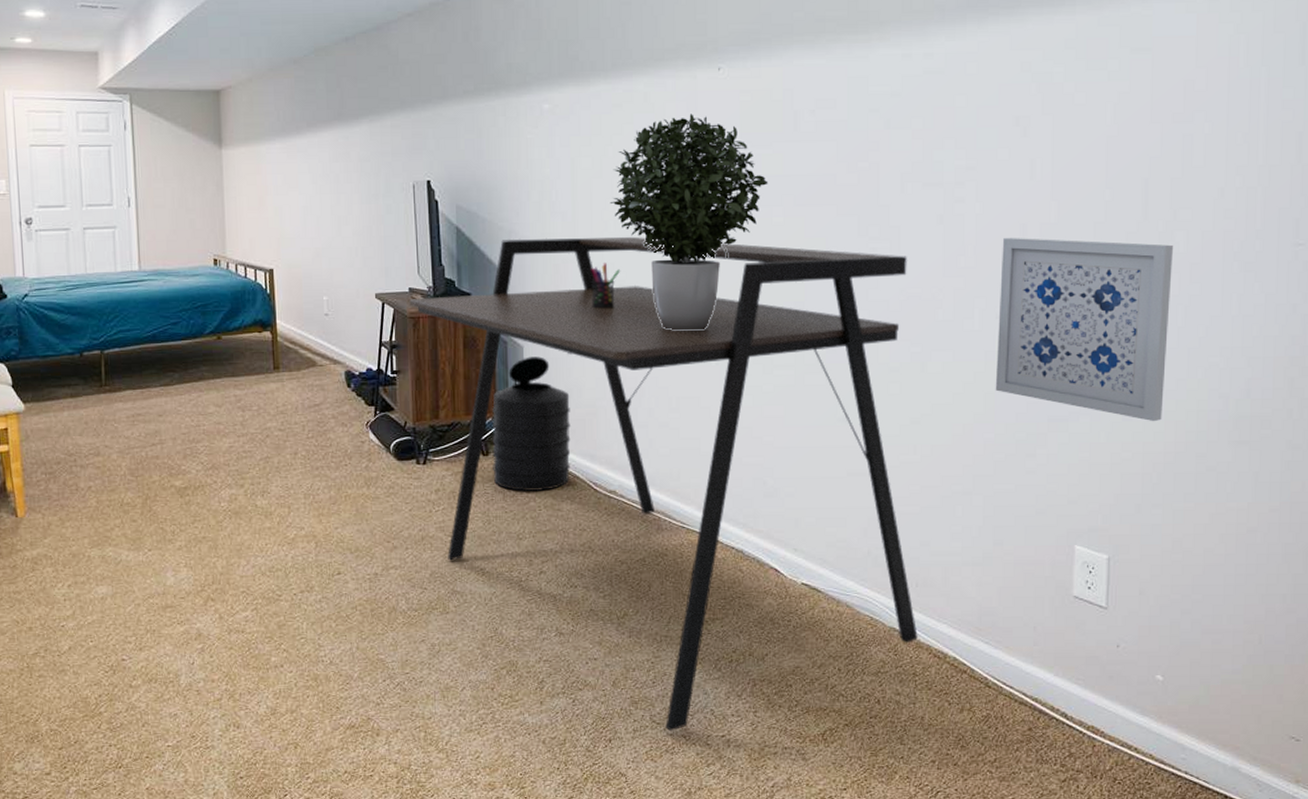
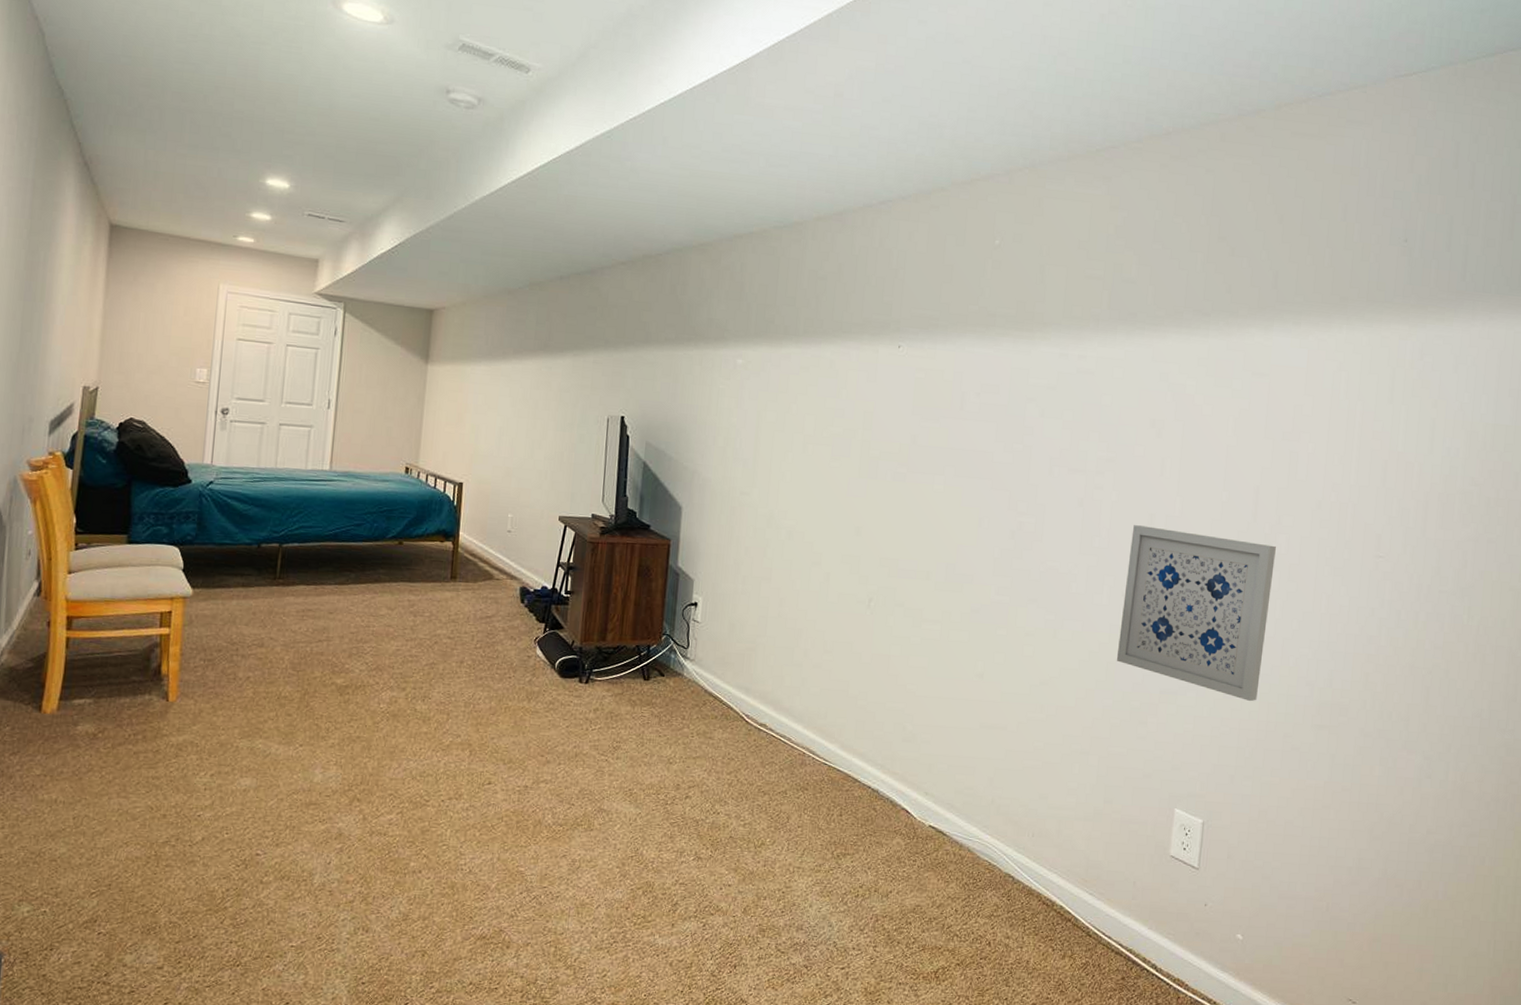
desk: present [409,236,918,732] -> none [590,479,1049,961]
trash can: present [492,356,571,492] -> none [651,590,733,719]
pen holder: present [591,263,621,309] -> none [762,510,793,553]
potted plant: present [609,114,768,331] -> none [788,383,933,581]

